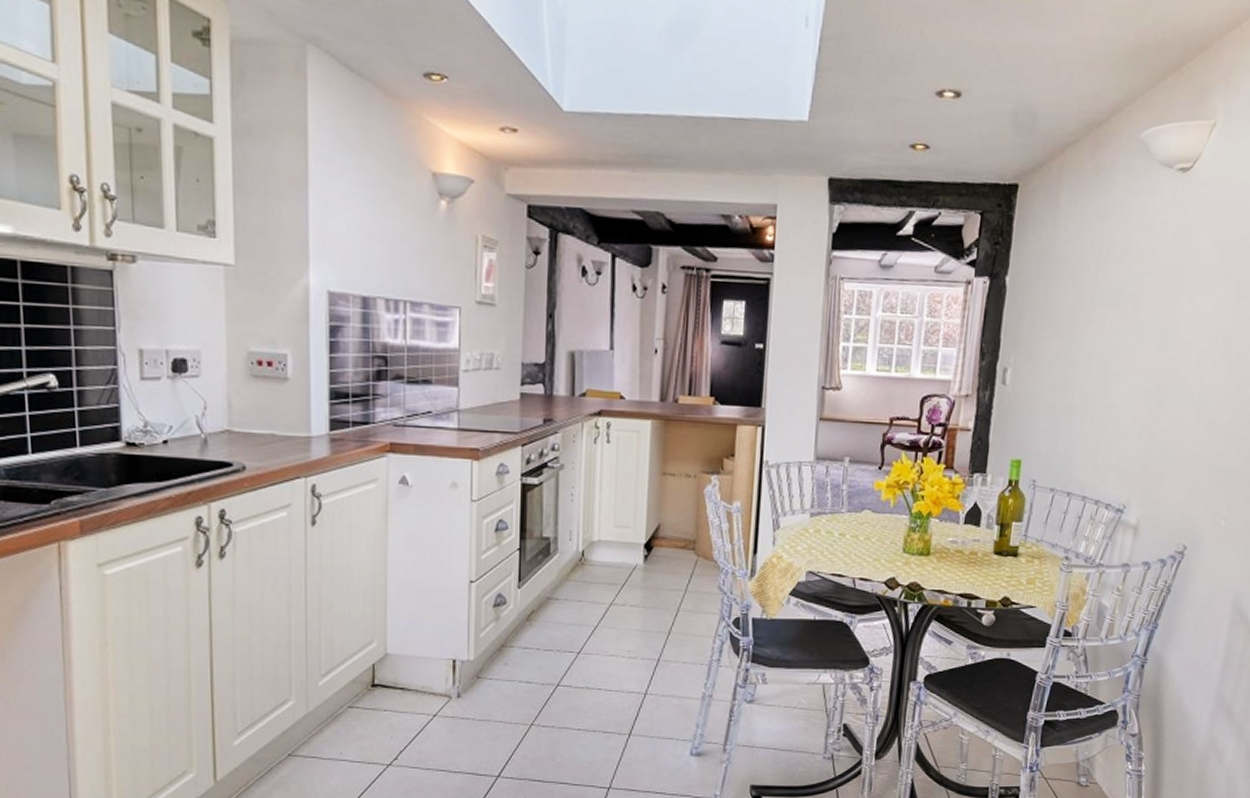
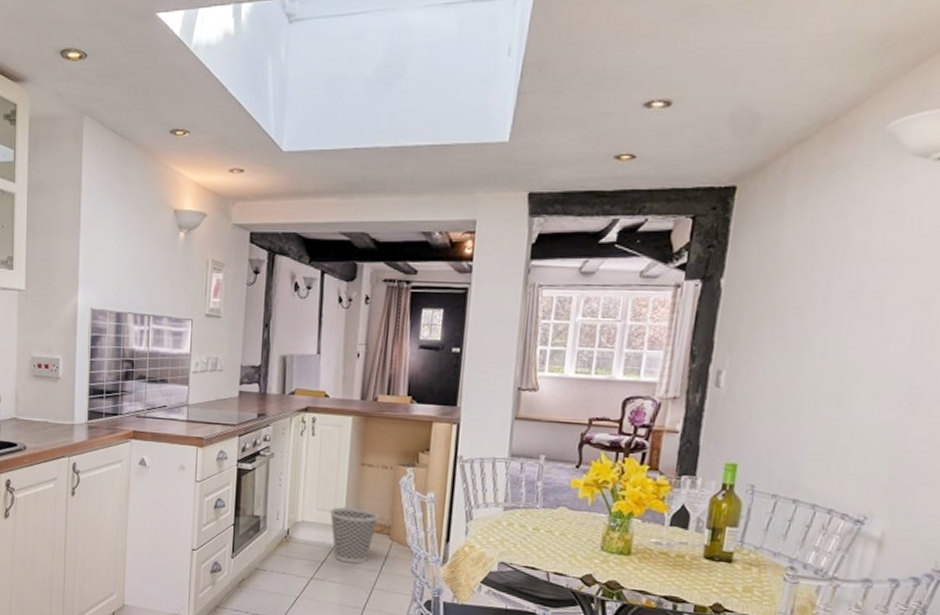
wastebasket: none [630,521,684,584] -> present [330,507,380,564]

